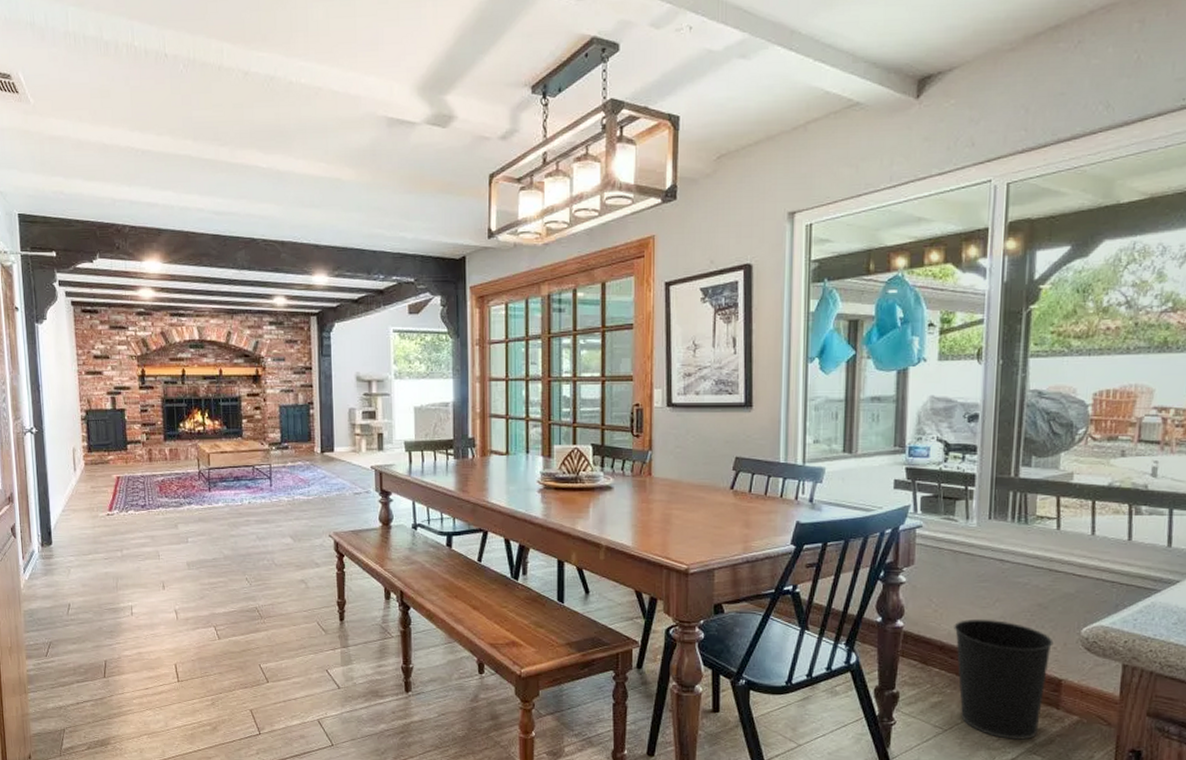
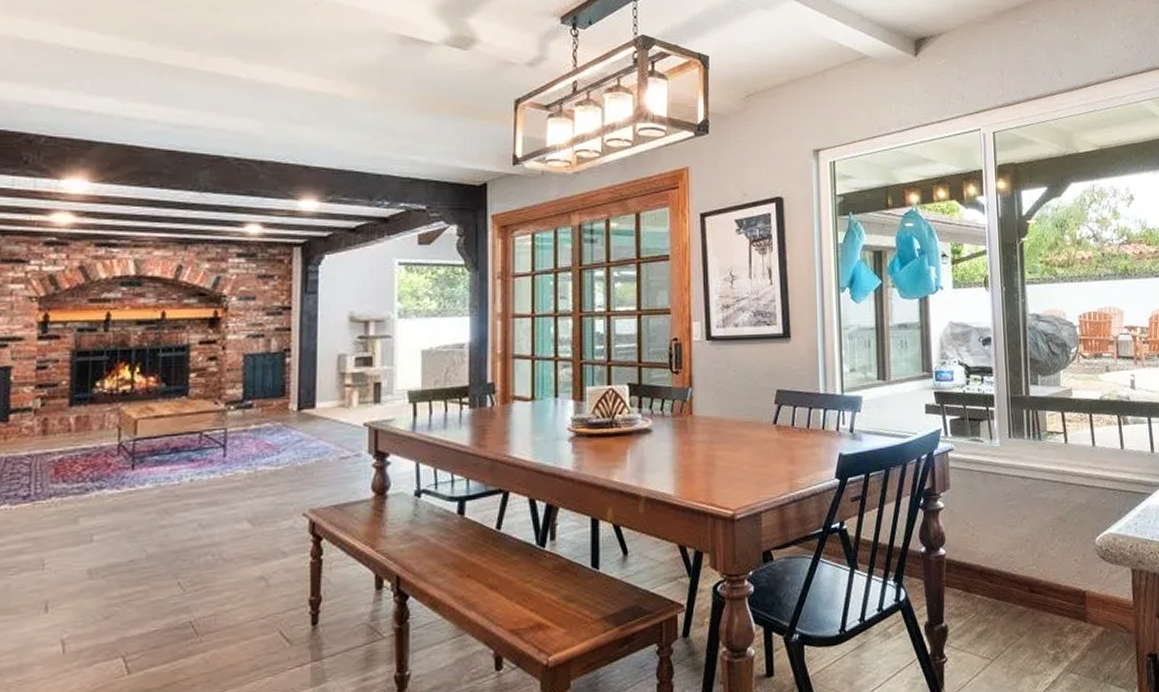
wastebasket: present [954,620,1054,740] -> none [990,538,1075,661]

